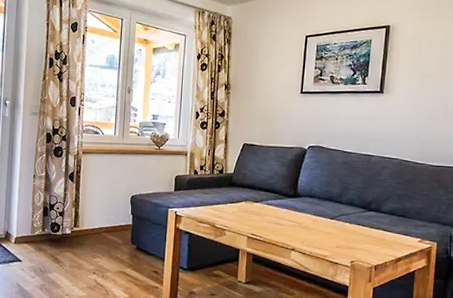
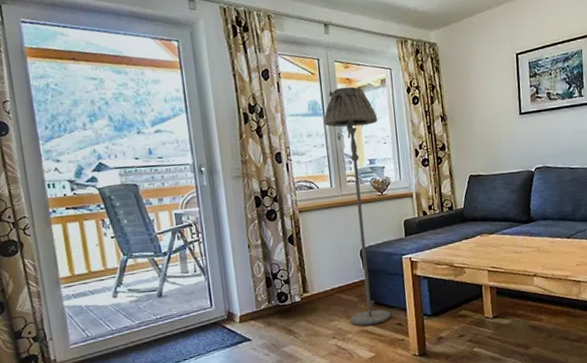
floor lamp: none [111,46,167,268] -> present [323,86,391,326]

